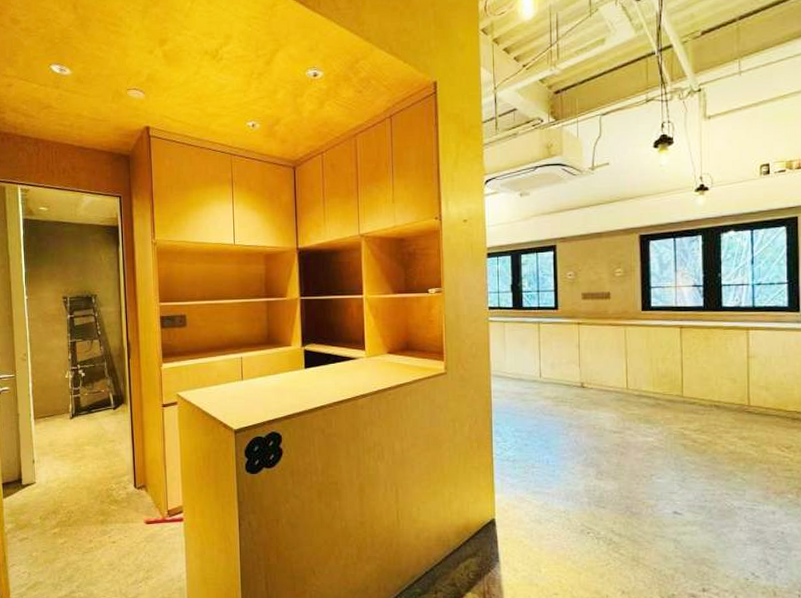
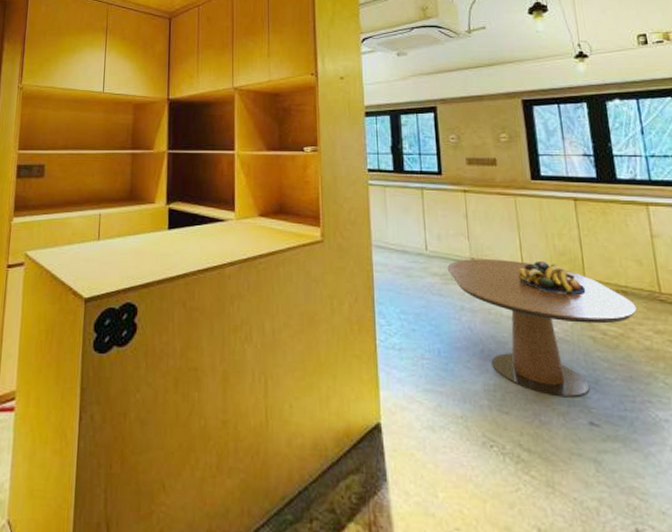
dining table: none [558,383,726,493] -> present [447,259,637,398]
fruit bowl: none [622,382,682,410] -> present [517,260,586,294]

